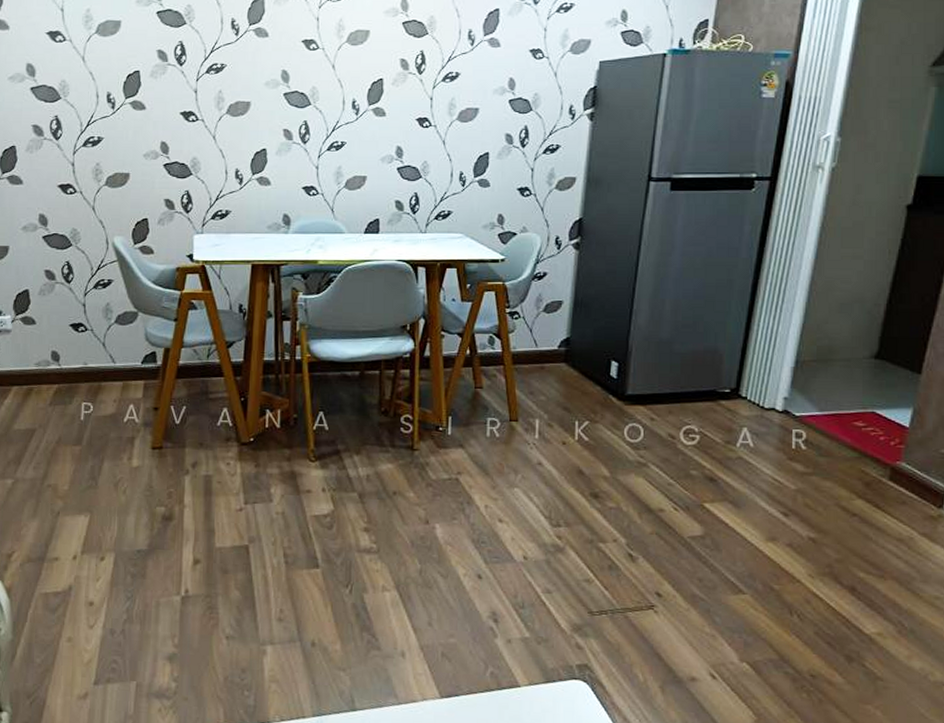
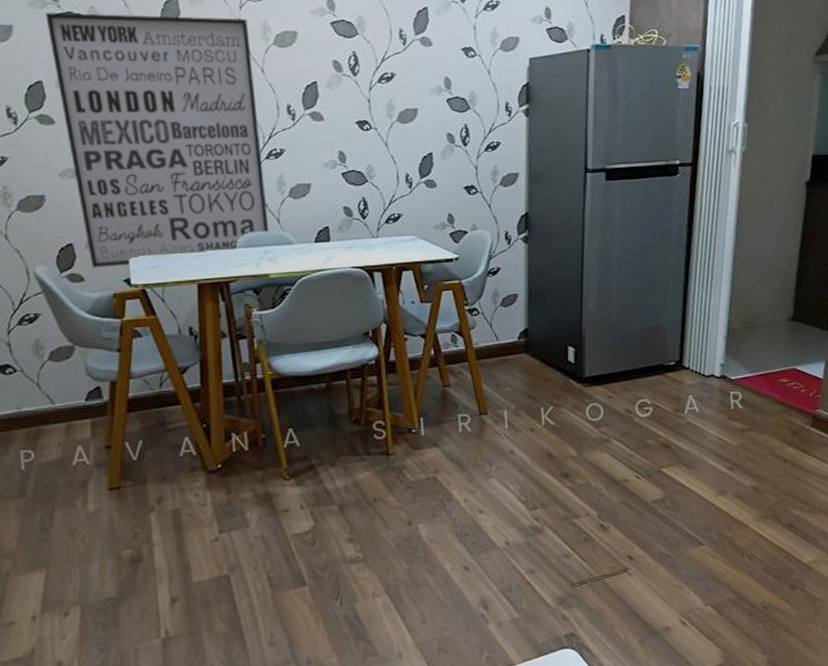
wall art: none [149,10,325,243] -> present [45,12,270,268]

